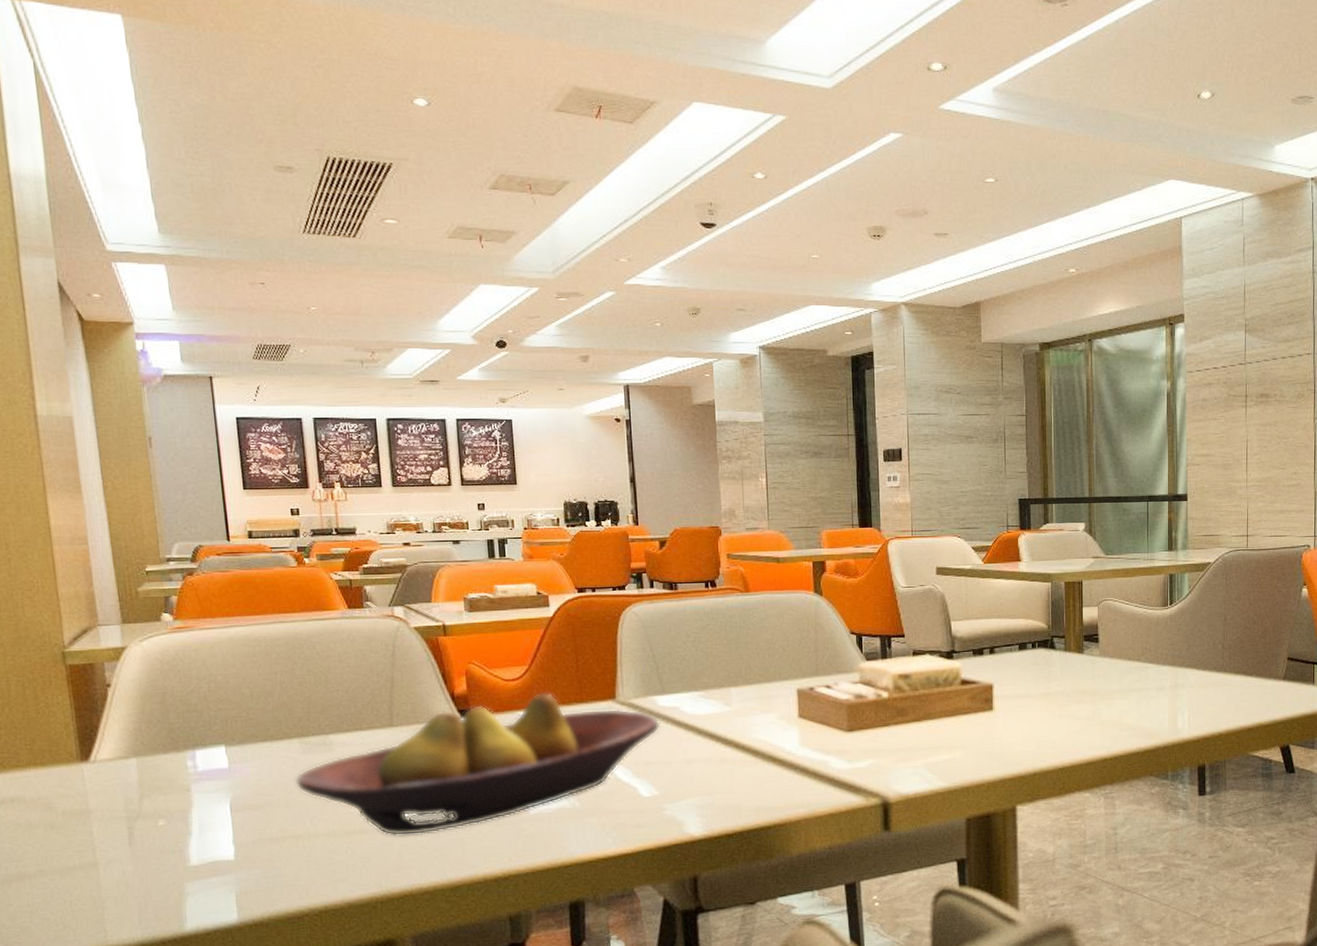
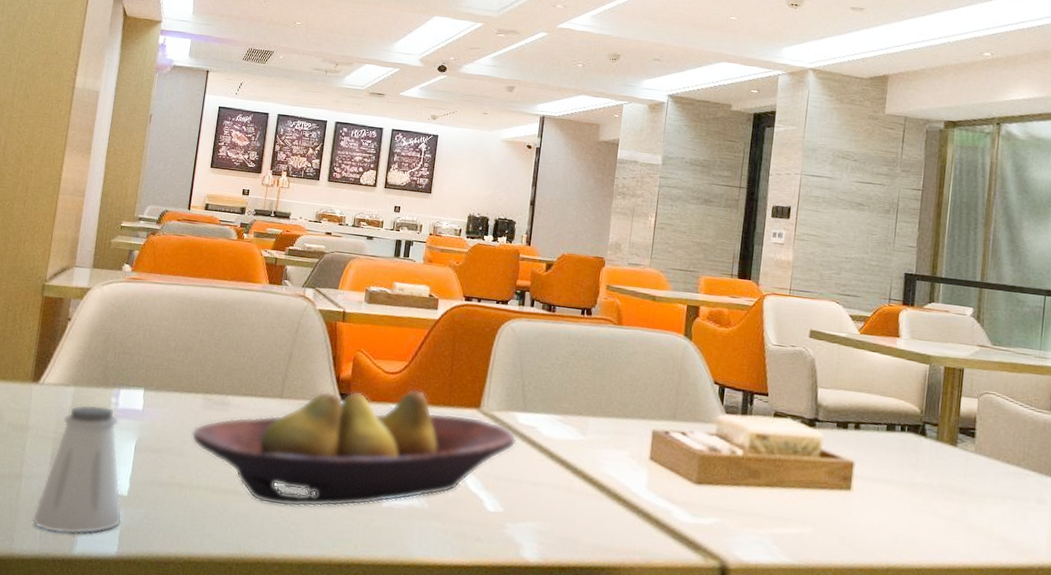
saltshaker: none [123,771,236,915] -> present [32,404,122,535]

